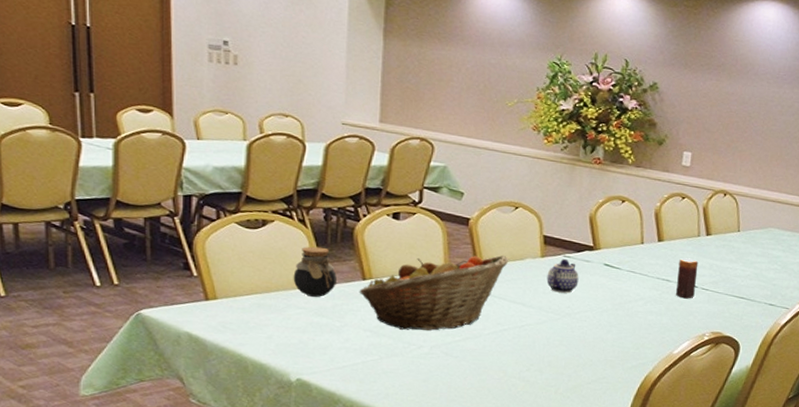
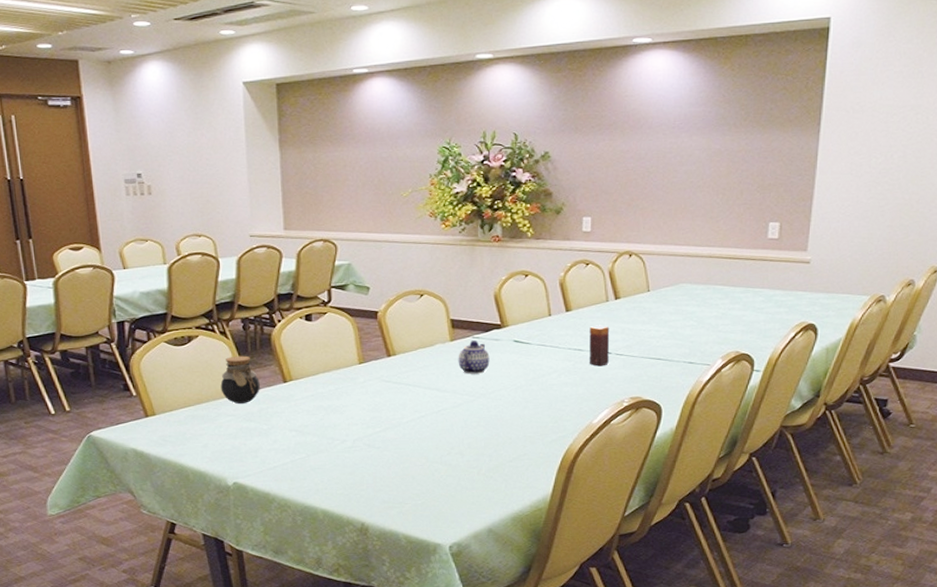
fruit basket: present [359,255,509,331] -> none [281,344,420,426]

